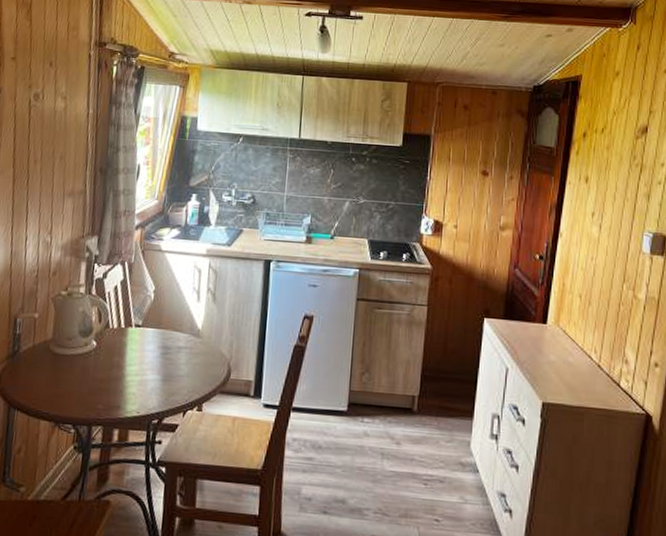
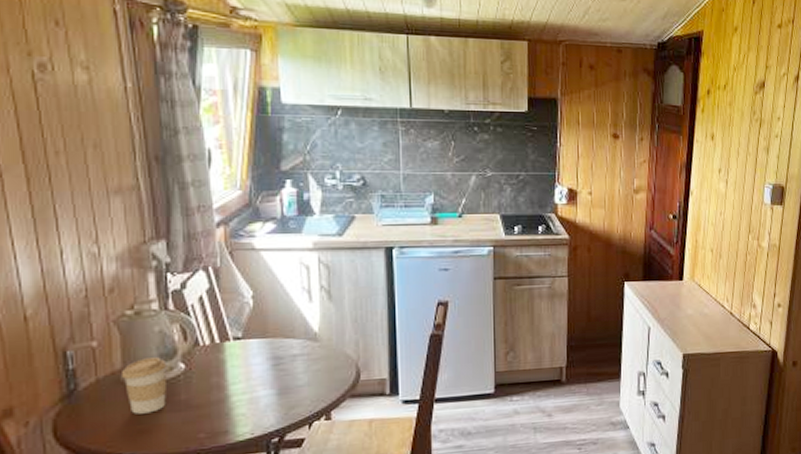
coffee cup: none [51,333,84,380] -> present [122,357,167,414]

